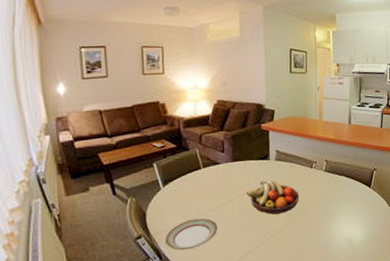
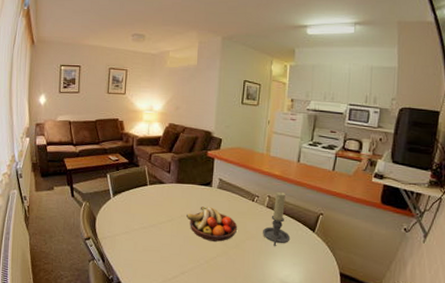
plate: present [165,218,218,251] -> none [109,231,157,259]
candle holder: none [324,154,350,207] -> present [263,191,291,246]

